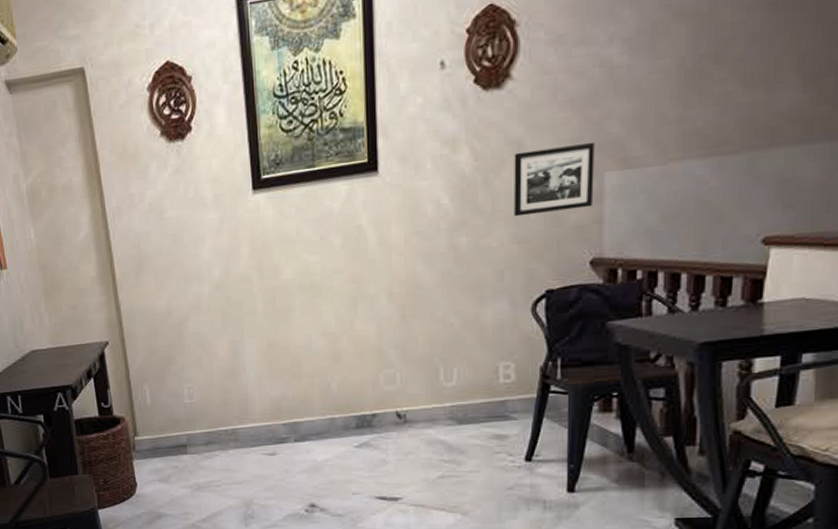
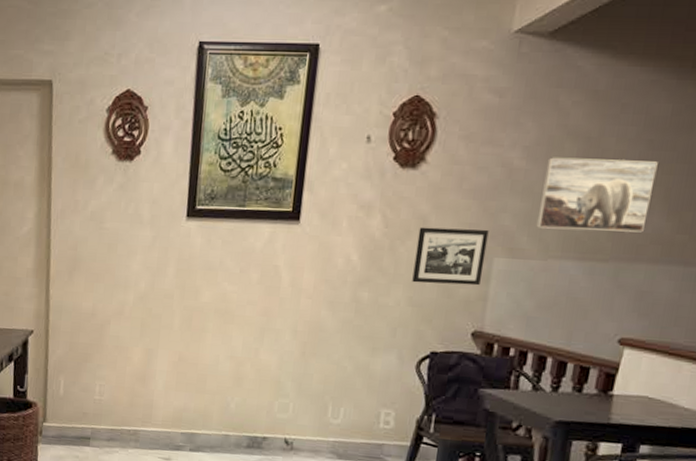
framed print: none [649,26,785,130] -> present [536,157,658,233]

